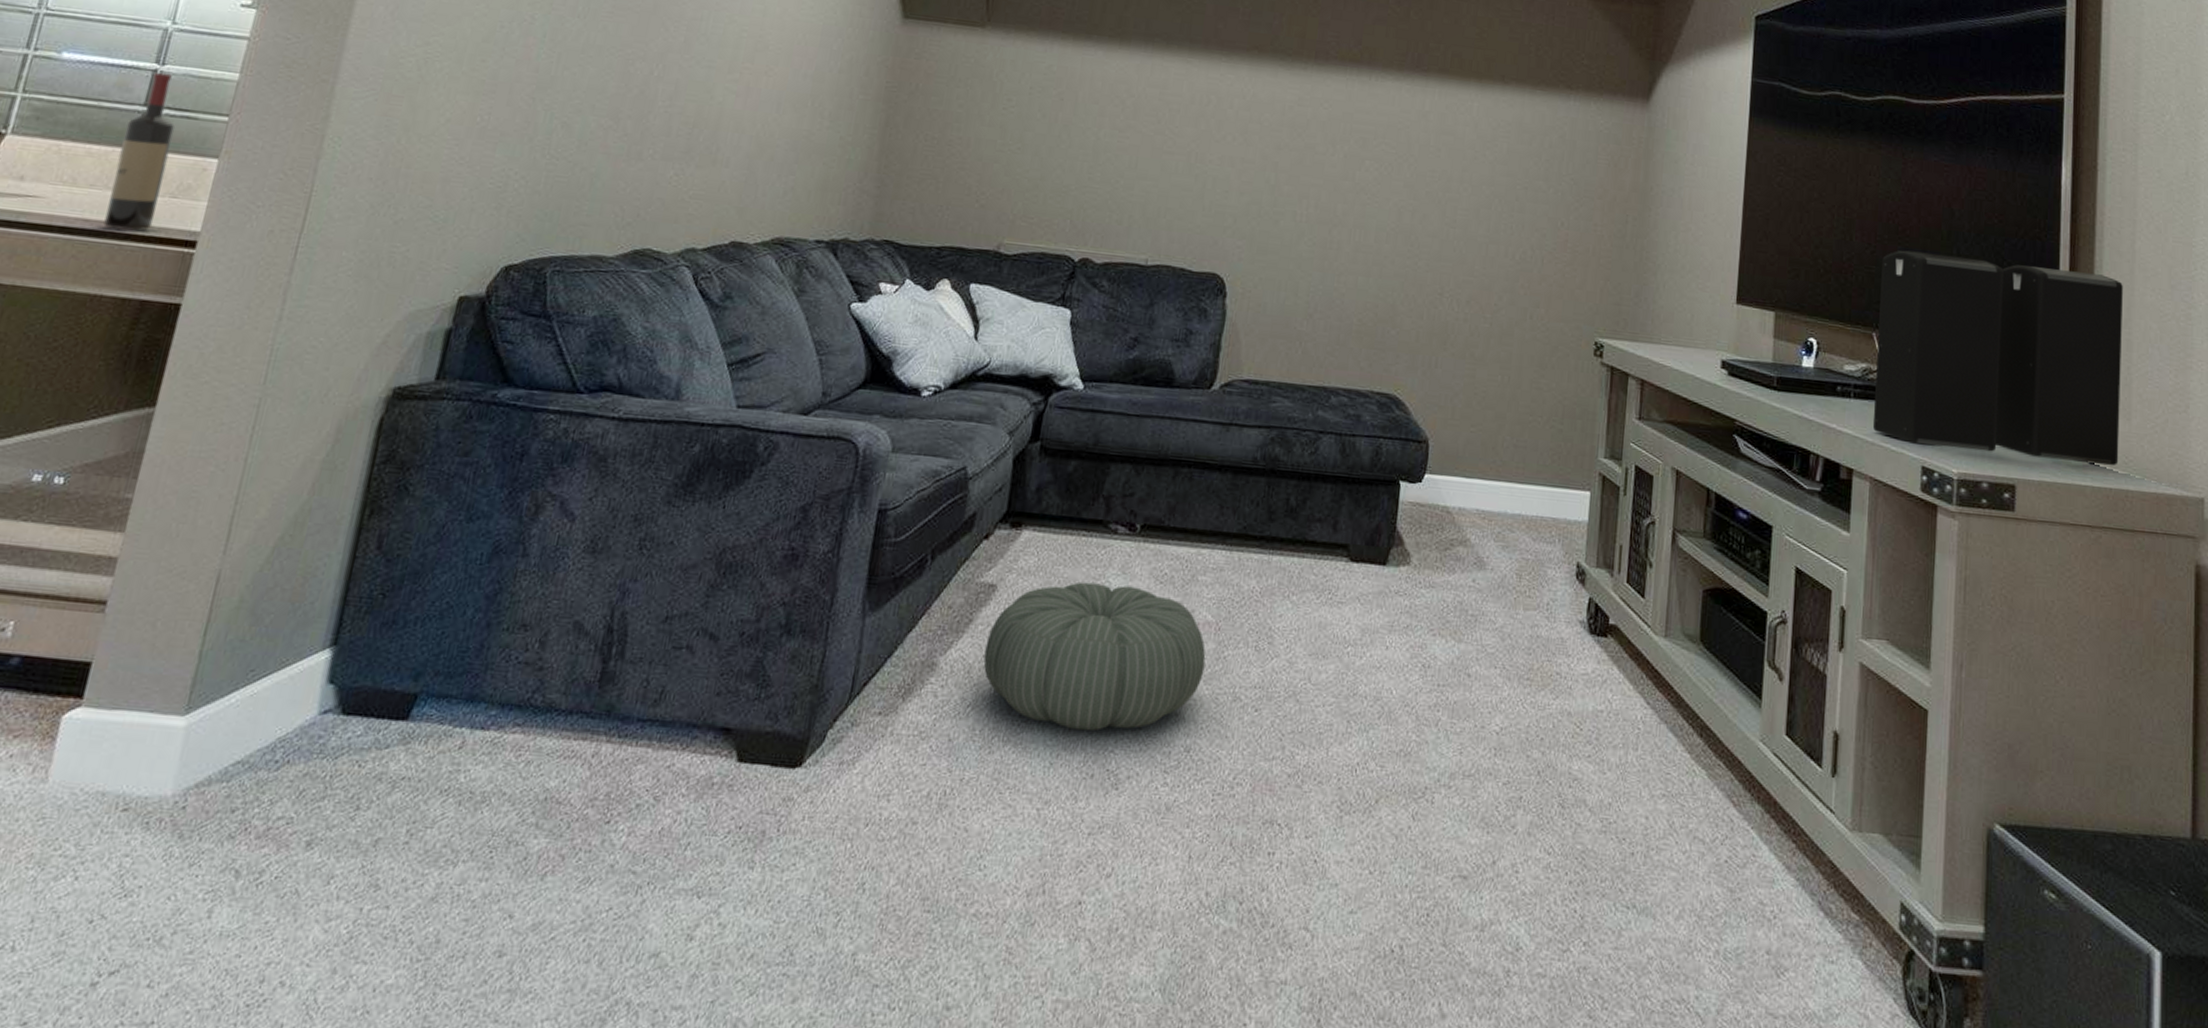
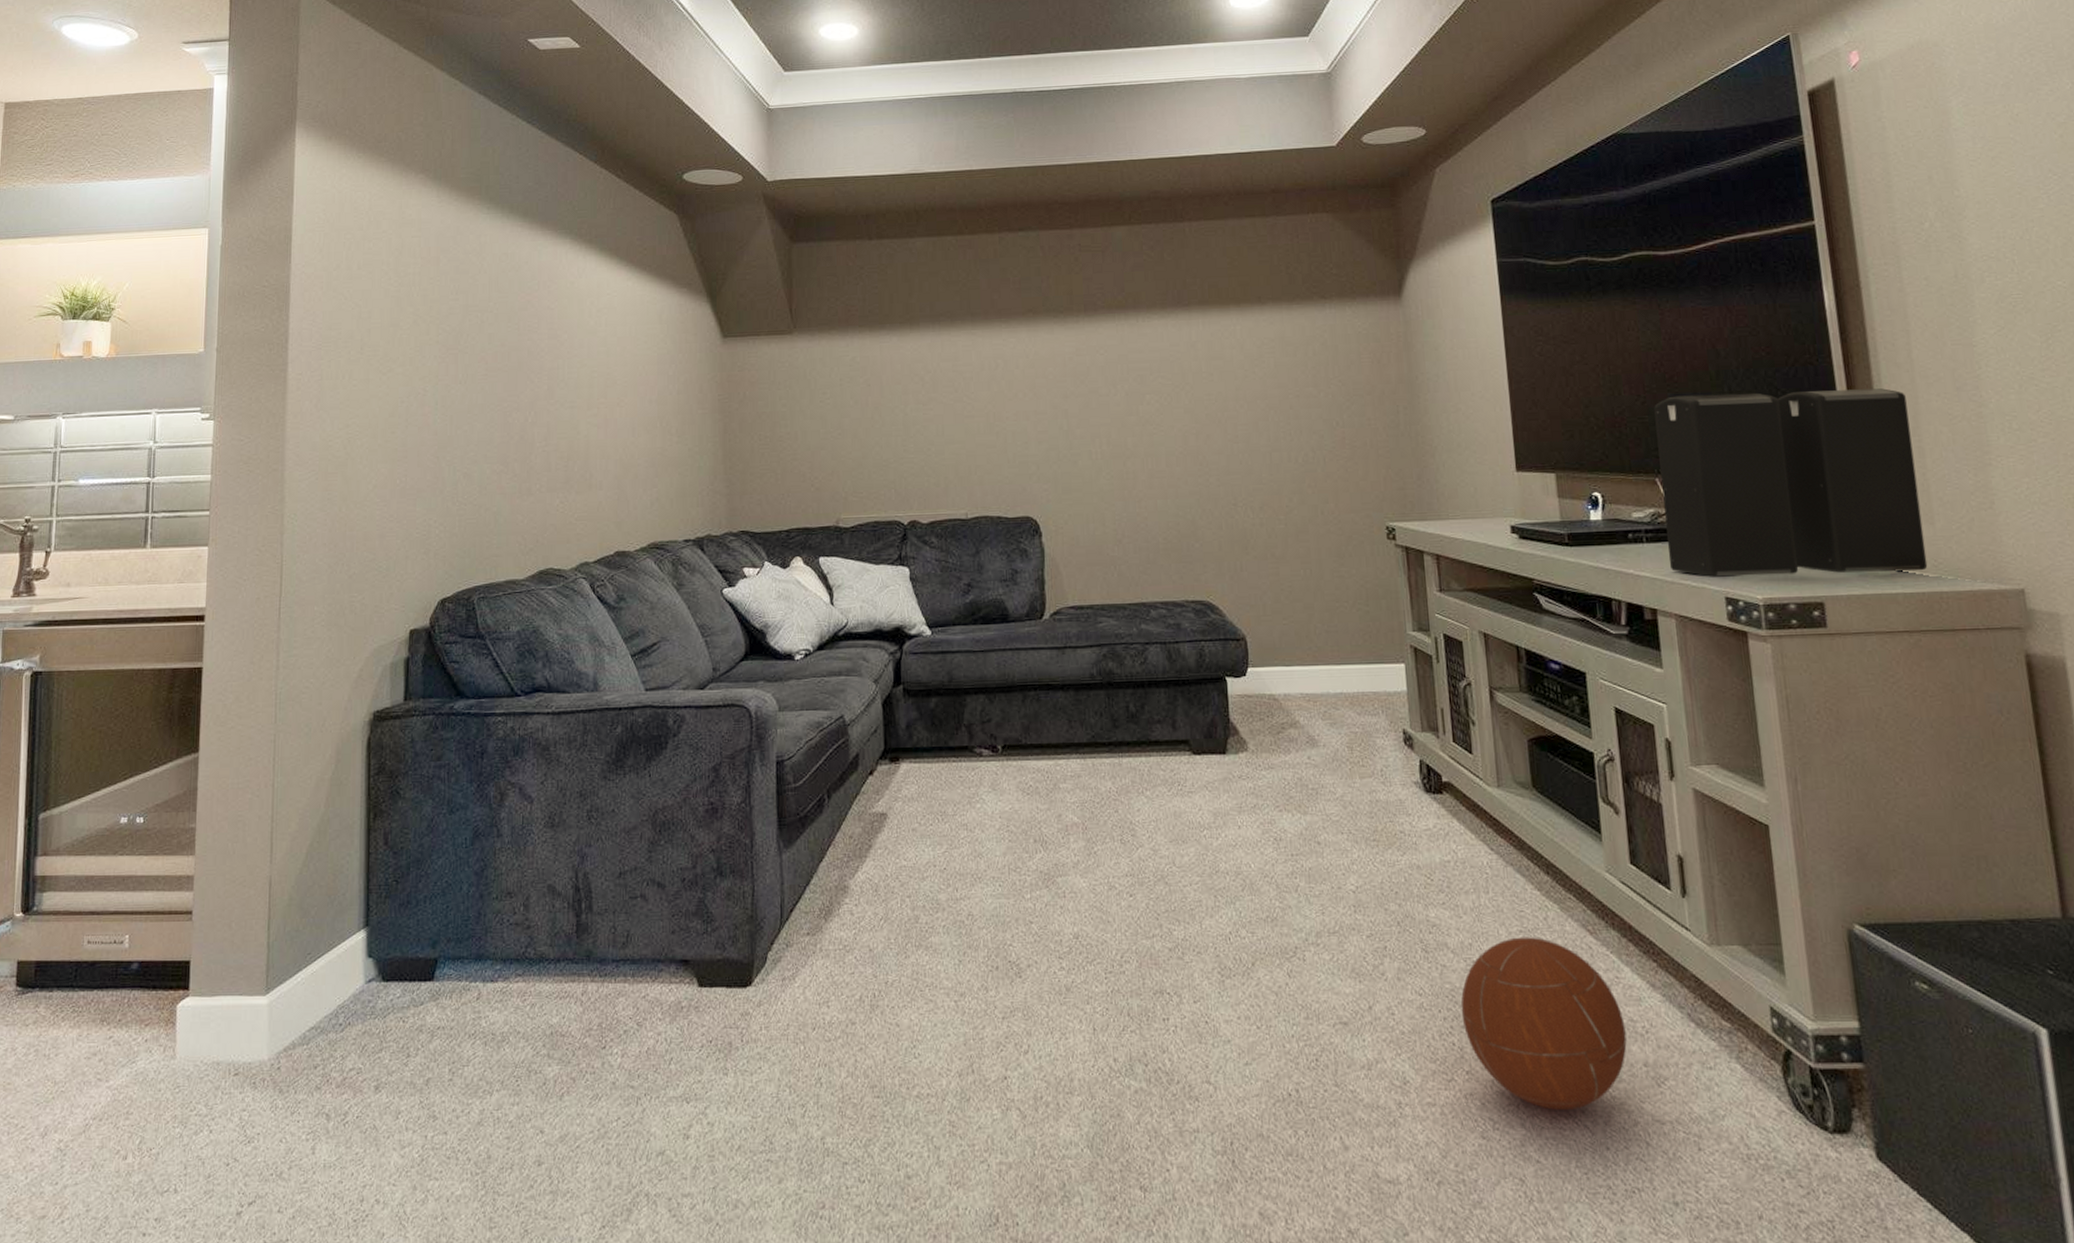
wine bottle: present [103,72,176,231] -> none [134,483,172,615]
pouf: present [983,582,1206,732] -> none [886,800,1079,930]
basketball: none [1588,801,1754,994] -> present [1460,937,1627,1110]

